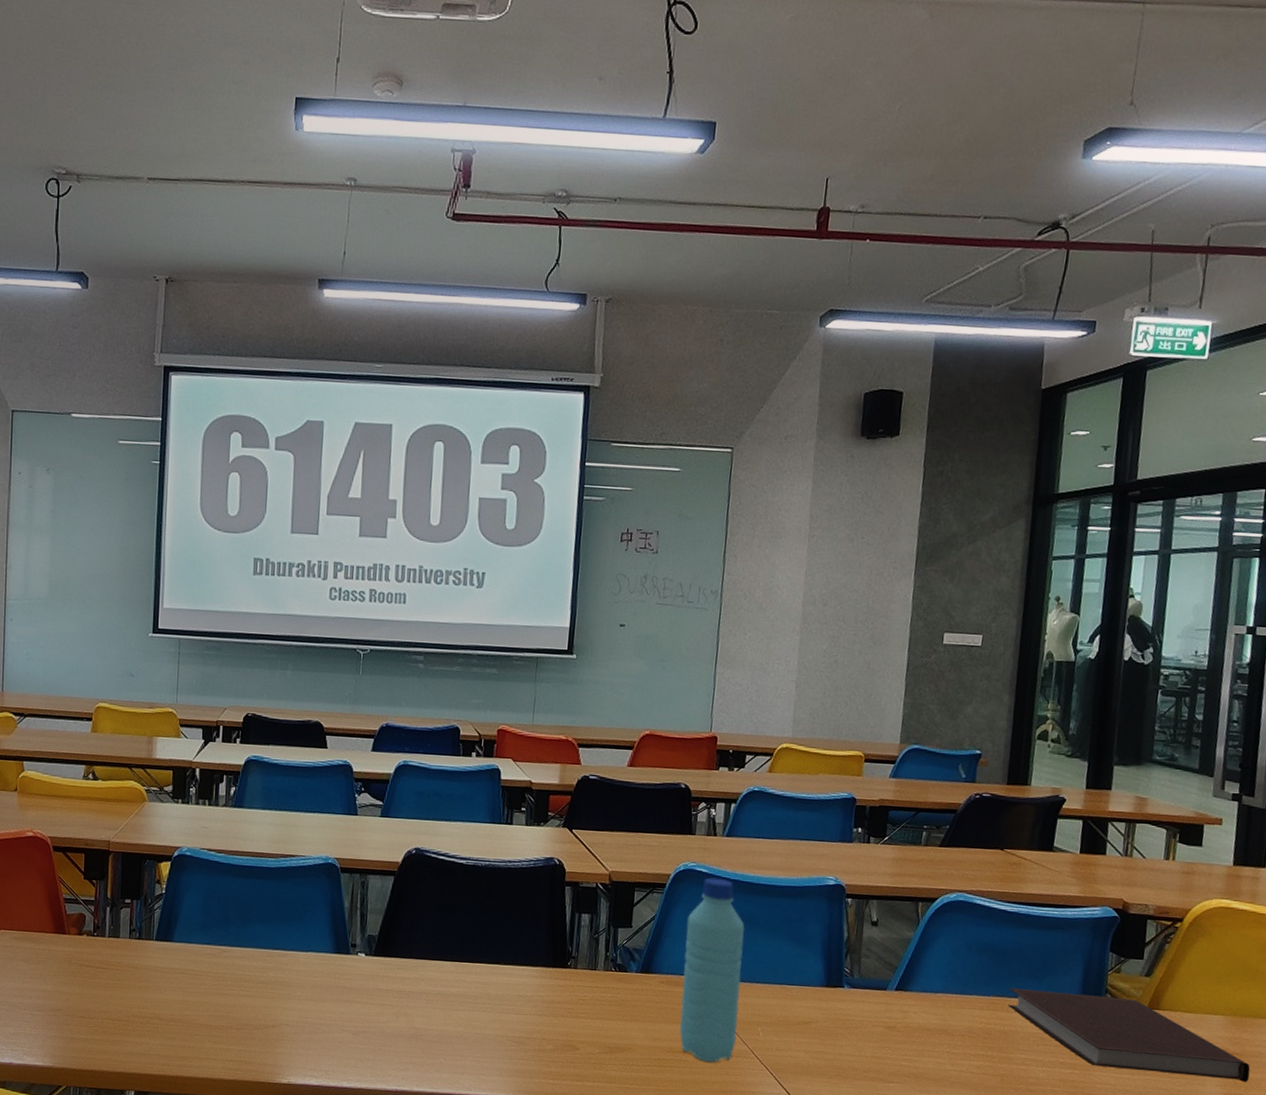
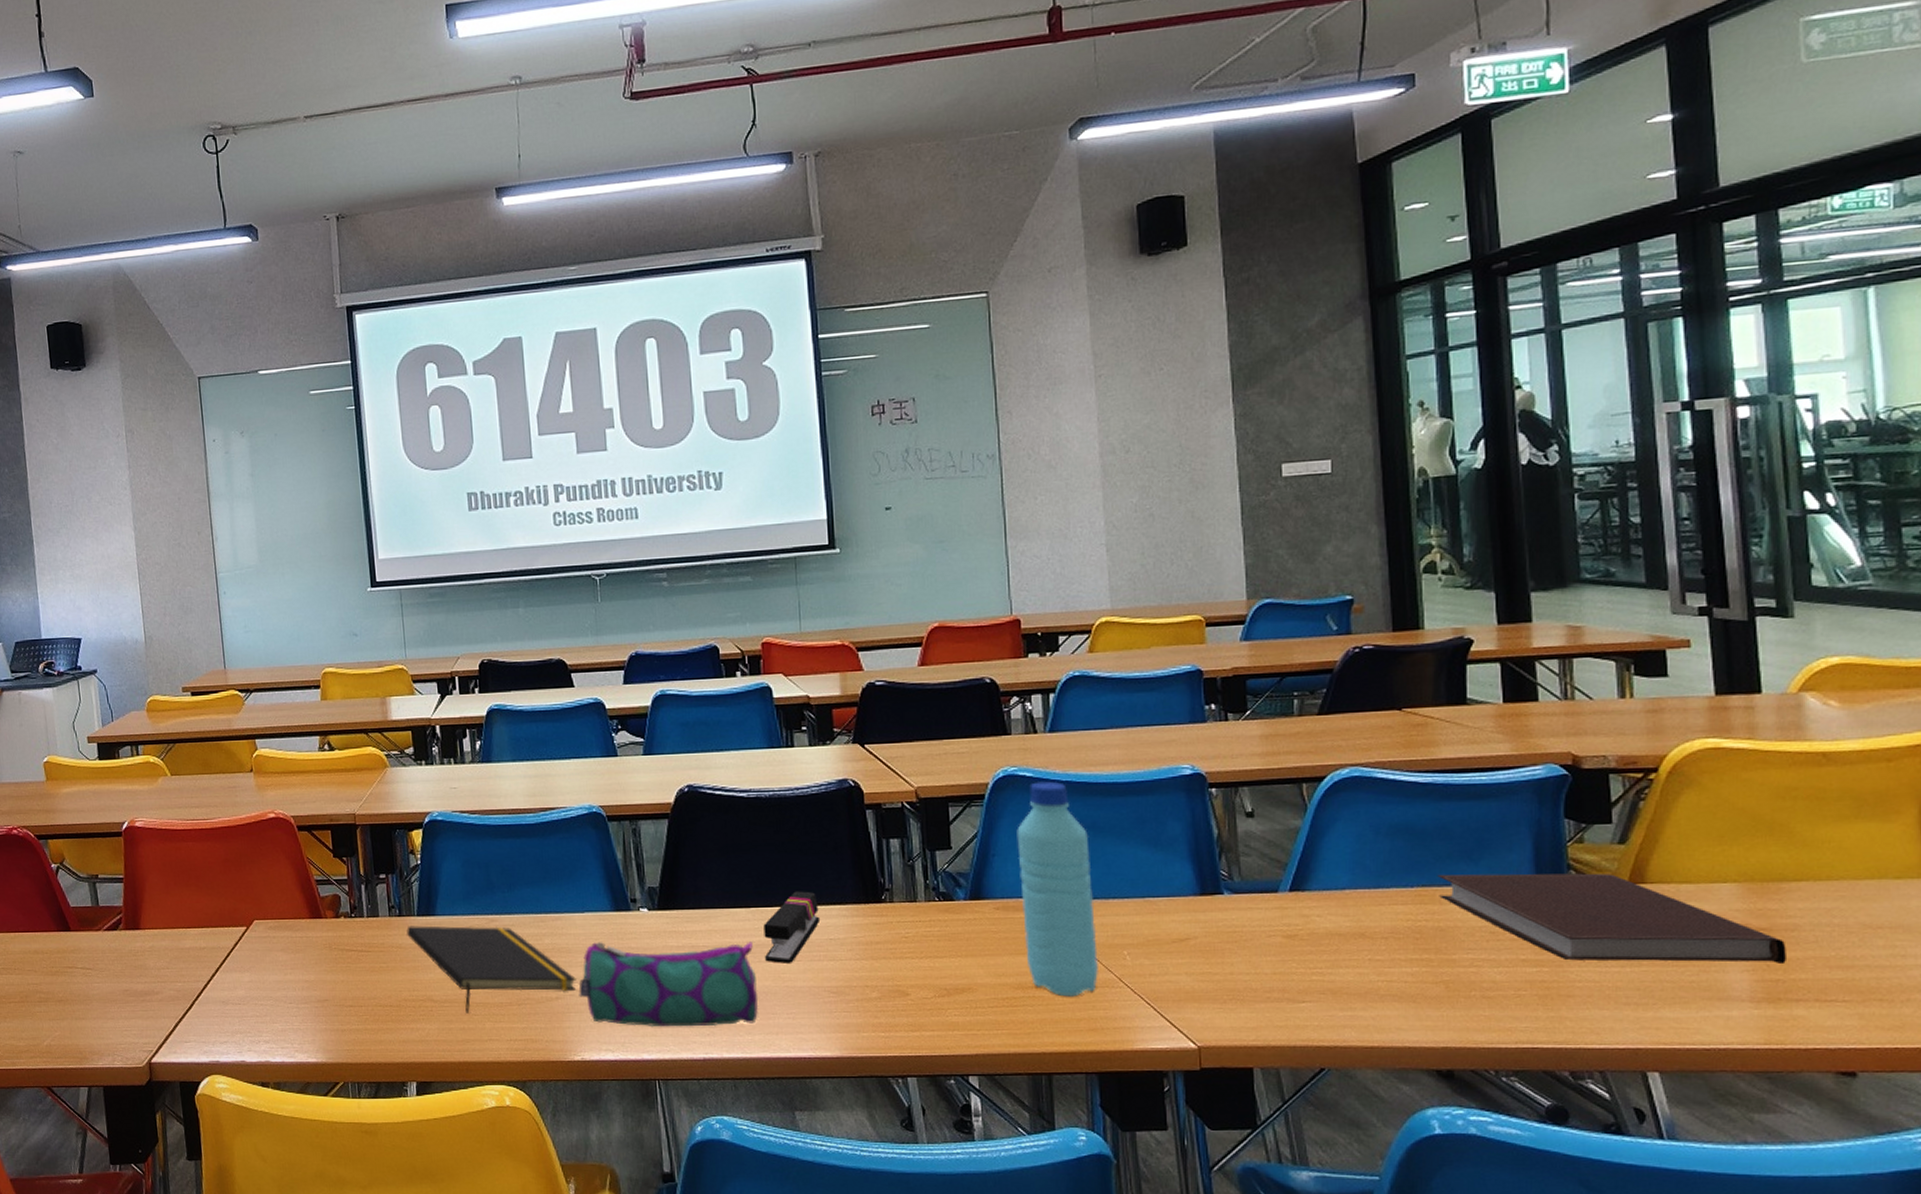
notepad: none [144,949,293,1033] -> present [406,925,576,1014]
pencil case: none [293,979,452,1063] -> present [579,941,759,1027]
stapler: none [461,951,514,1013] -> present [763,891,821,963]

